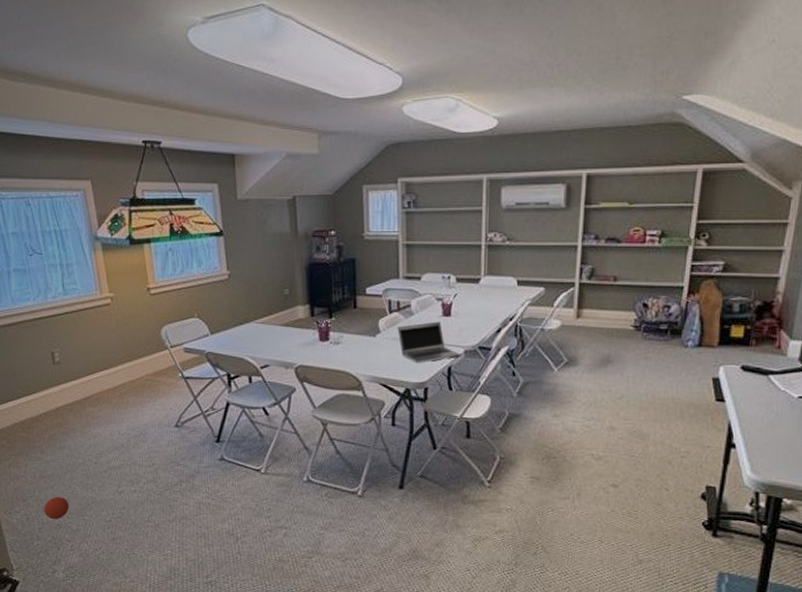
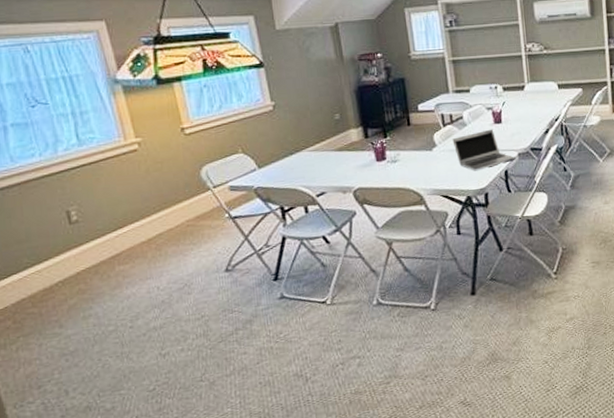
ball: present [44,497,69,520] -> none [66,374,101,402]

